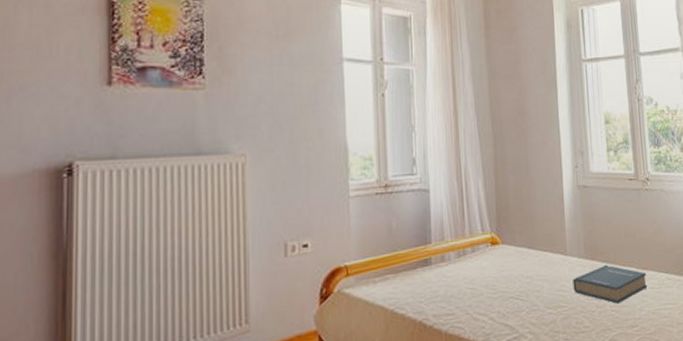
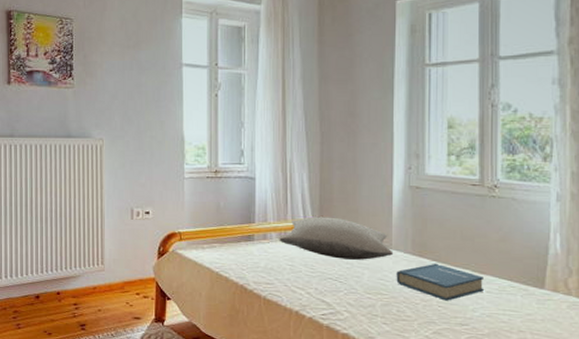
pillow: none [458,227,569,274] -> present [279,216,394,260]

